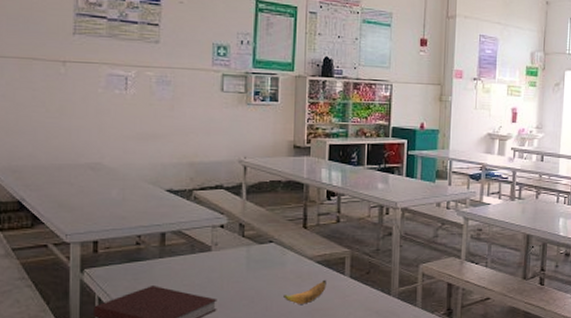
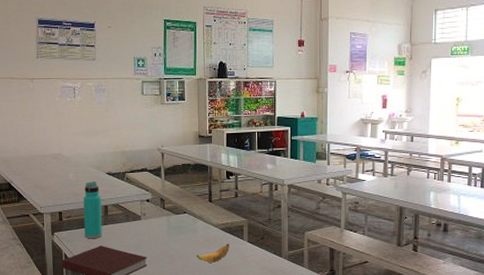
water bottle: none [129,200,157,277] -> present [83,181,102,239]

